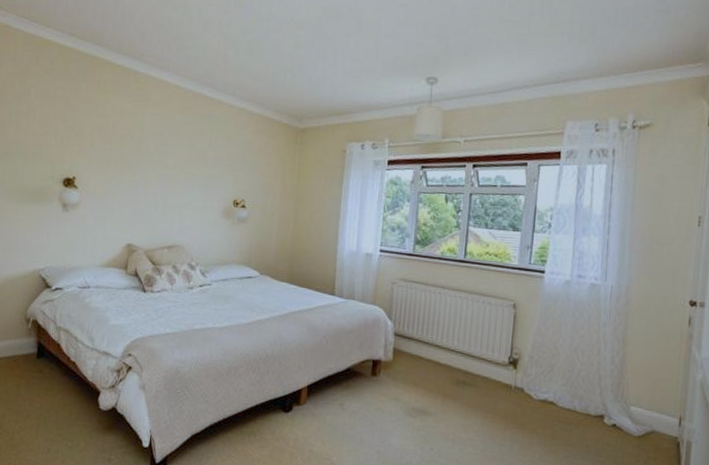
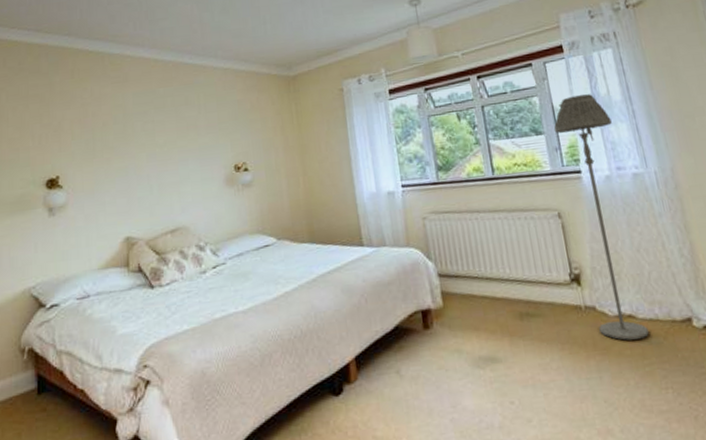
floor lamp: none [522,202,586,423] -> present [554,94,649,341]

